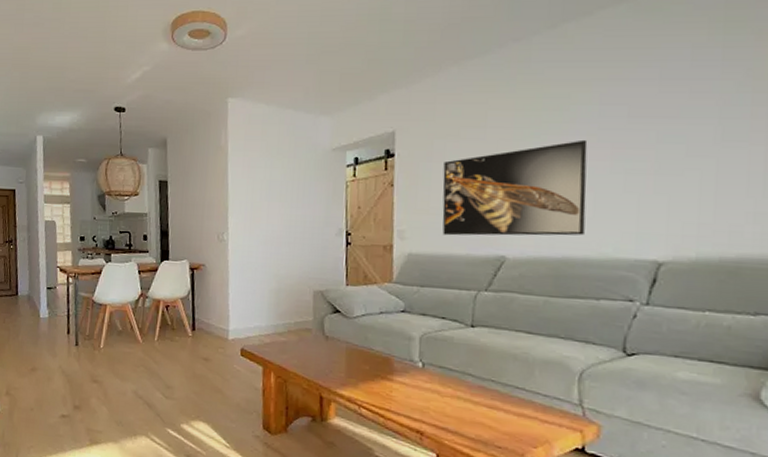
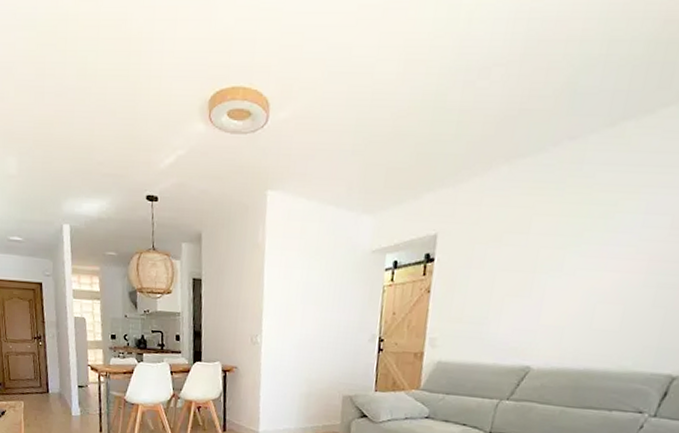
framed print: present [442,139,588,236] -> none [473,250,627,349]

